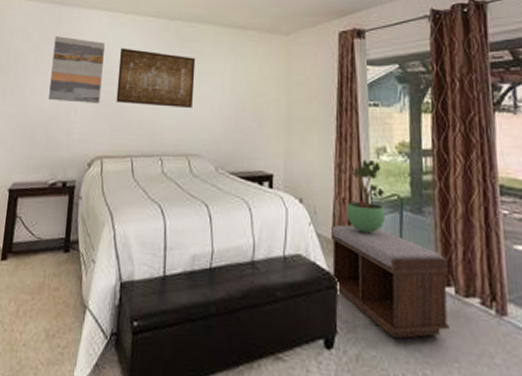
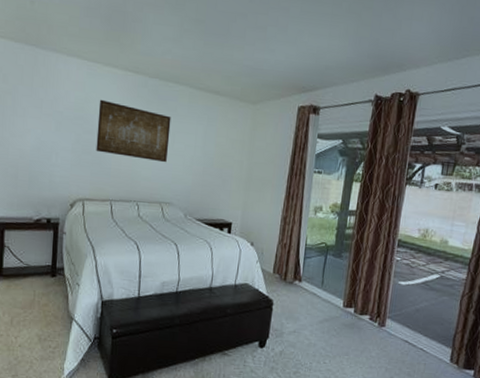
wall art: present [49,36,105,103] -> none [29,80,84,151]
bench: present [330,224,450,339] -> none [270,263,353,341]
potted plant: present [346,159,386,233] -> none [285,215,317,270]

